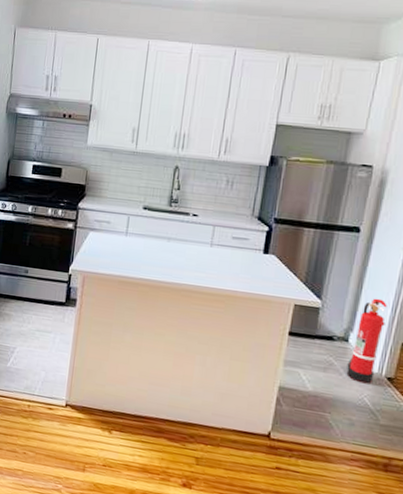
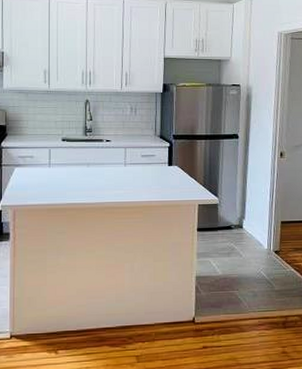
fire extinguisher: present [346,298,388,384] -> none [245,189,267,260]

